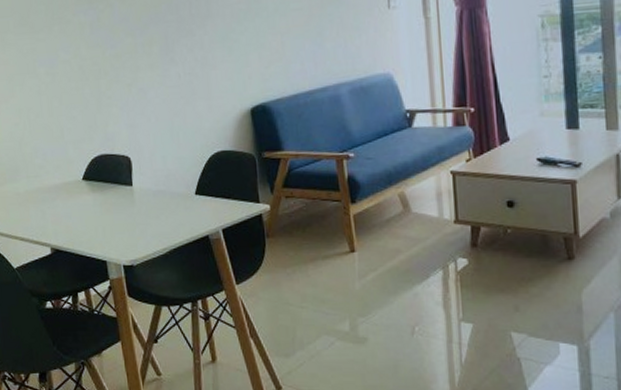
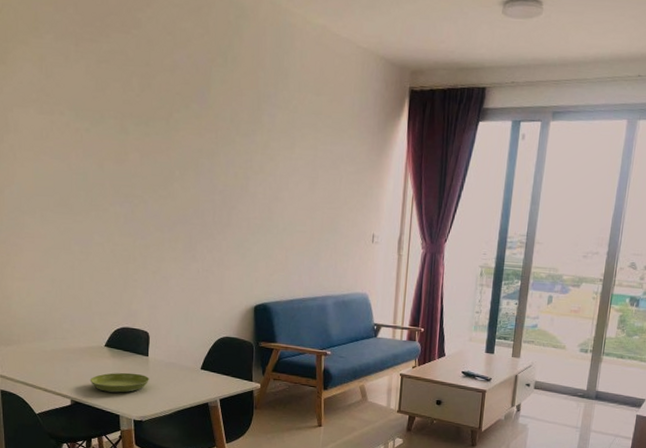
saucer: none [69,208,136,234] -> present [89,372,149,393]

